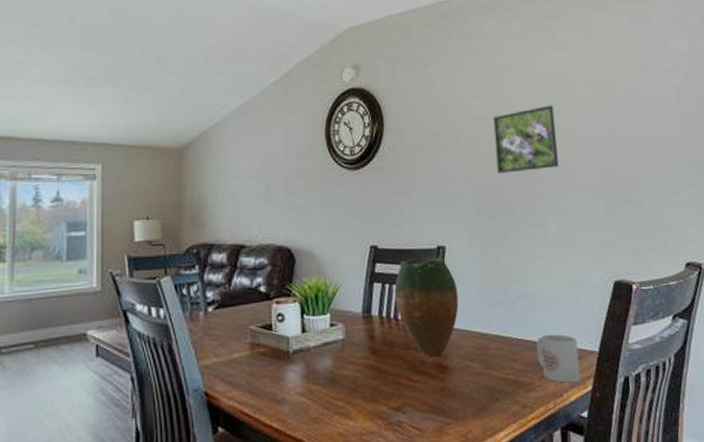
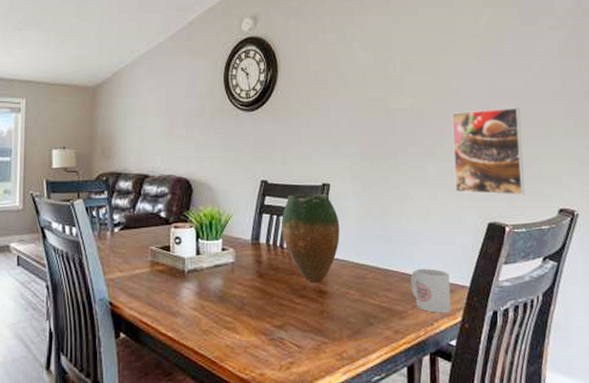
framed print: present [492,105,559,173] -> none [379,57,441,119]
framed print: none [570,156,651,251] -> present [451,108,525,195]

